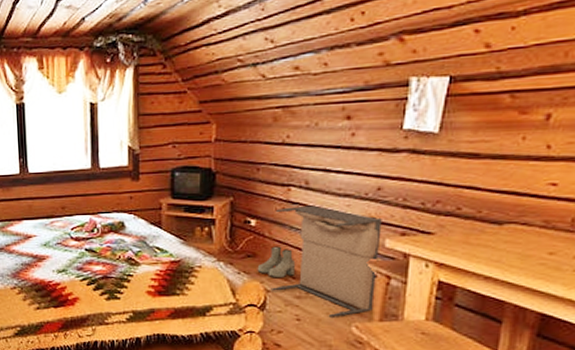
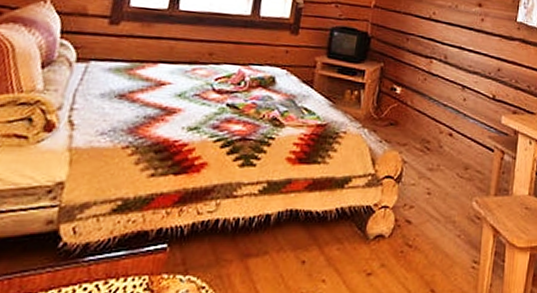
boots: present [257,246,296,279] -> none [397,115,432,149]
laundry hamper: present [270,205,382,317] -> none [407,78,500,191]

